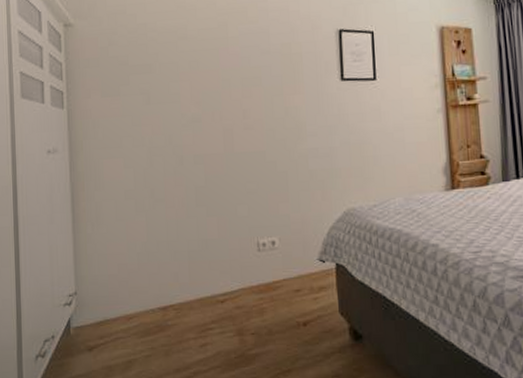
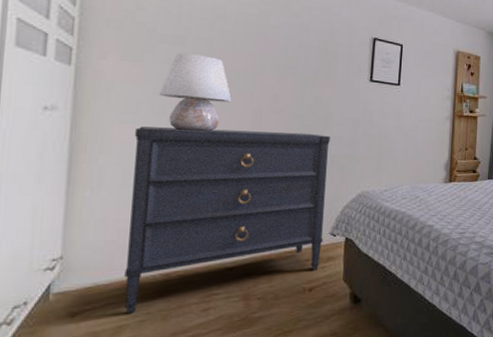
dresser: none [121,148,312,348] -> present [124,126,330,313]
table lamp: none [137,80,202,161] -> present [160,53,231,132]

